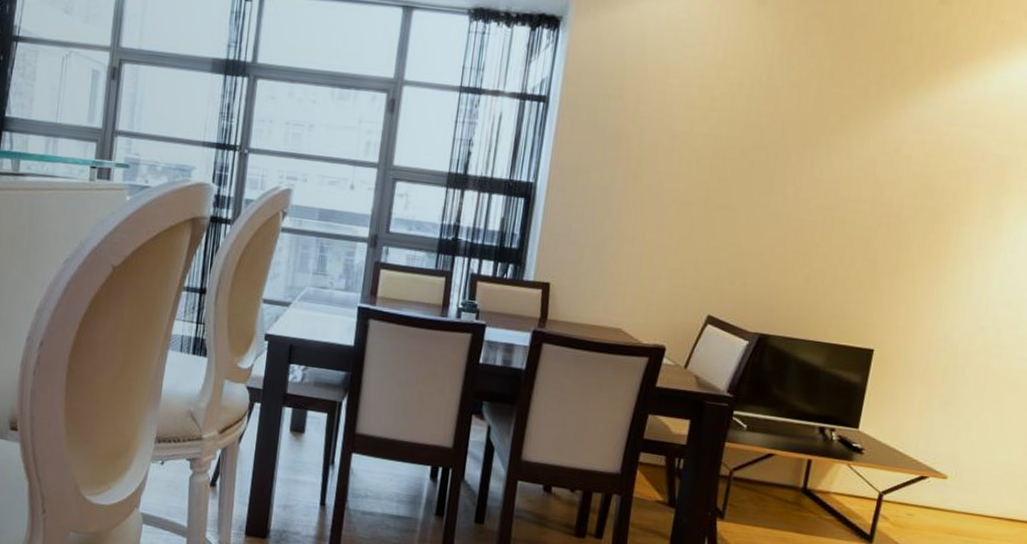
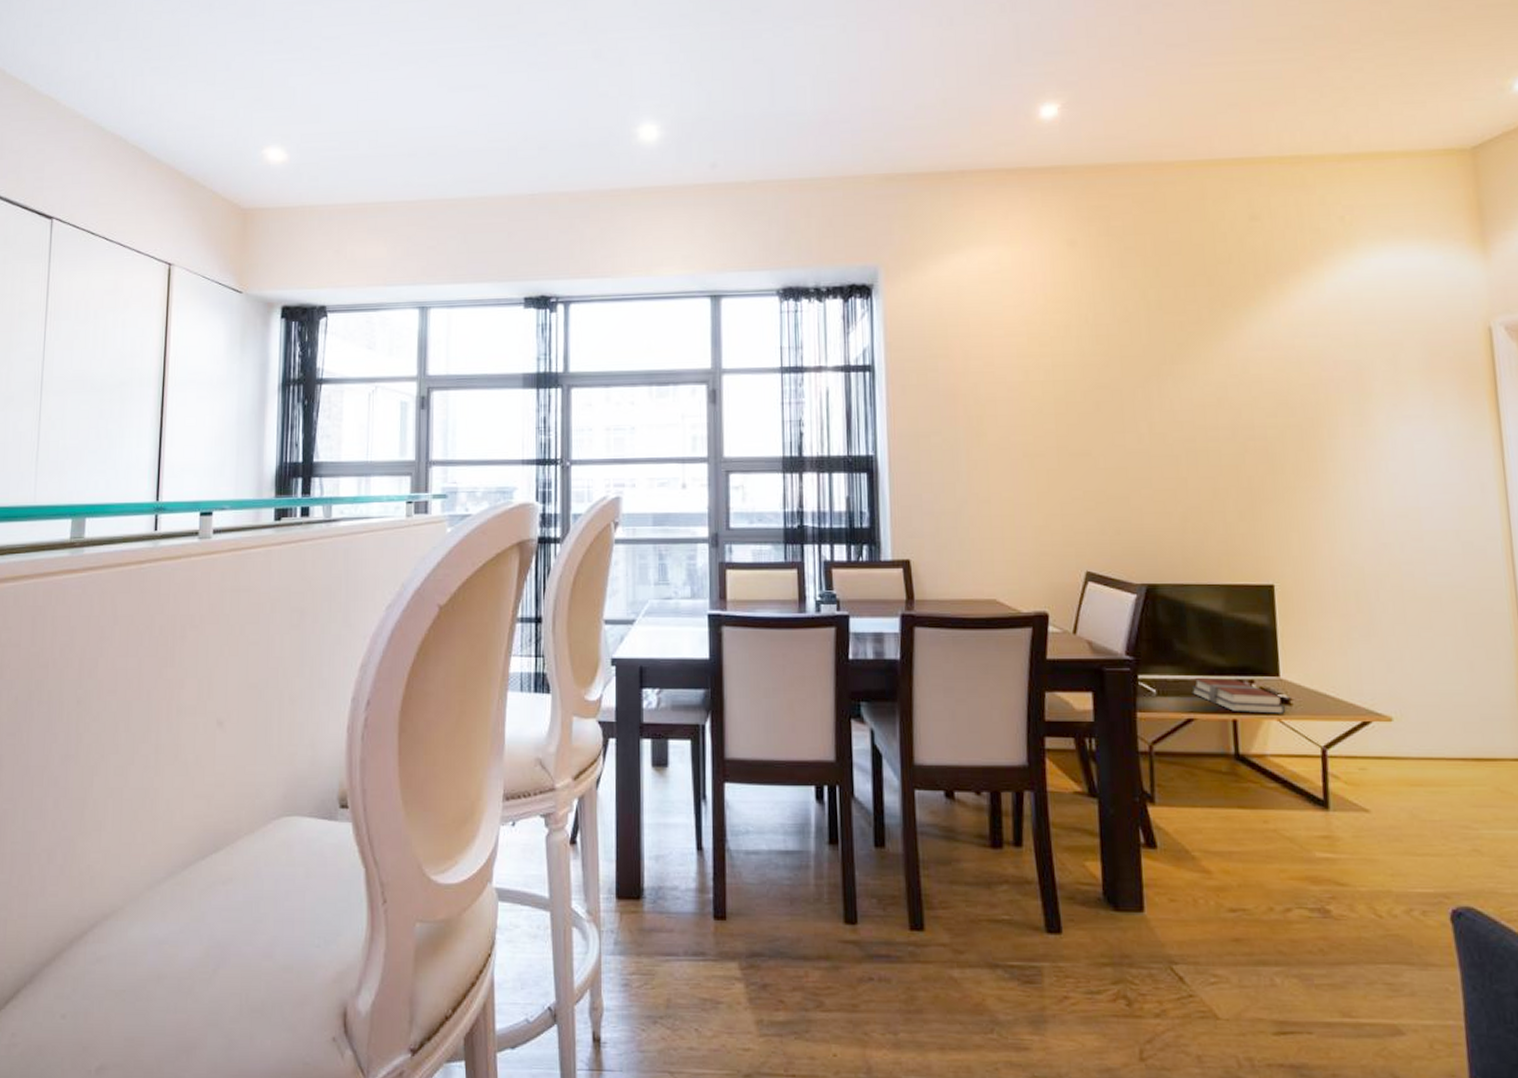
books: none [778,420,856,461] -> present [1191,678,1285,714]

